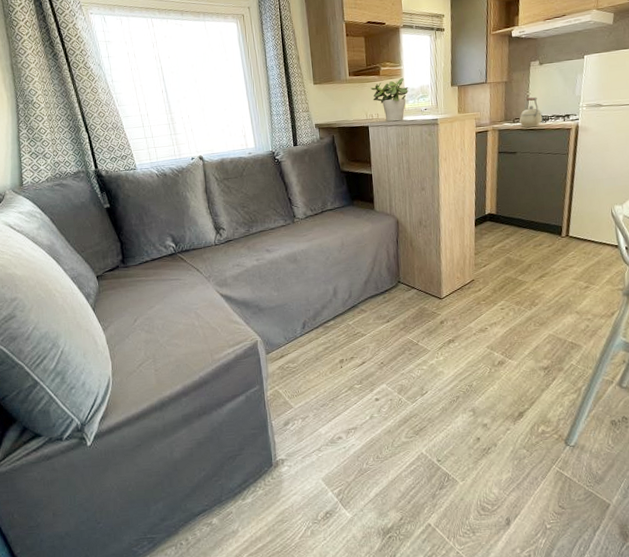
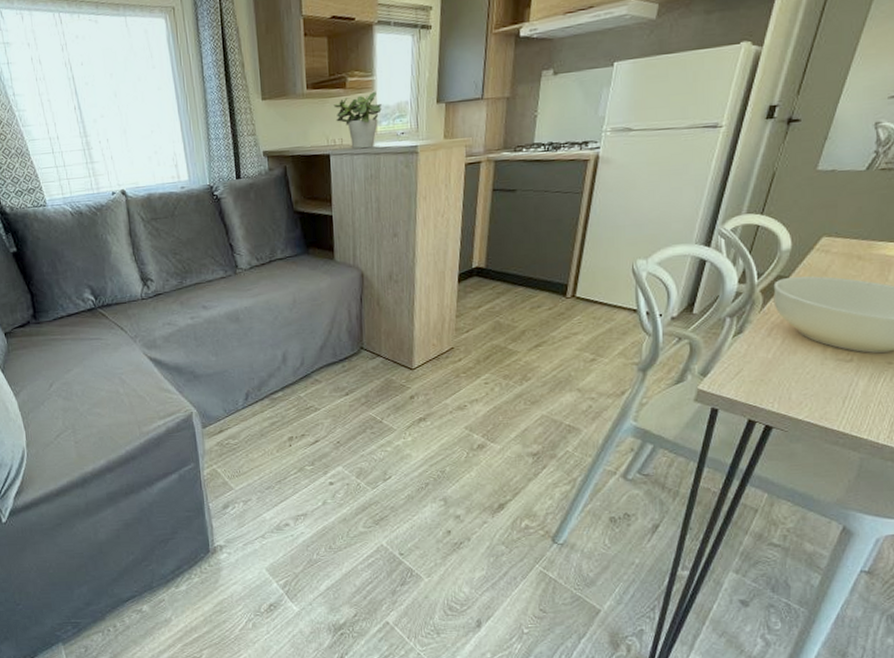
kettle: present [519,97,543,128] -> none [522,117,553,159]

